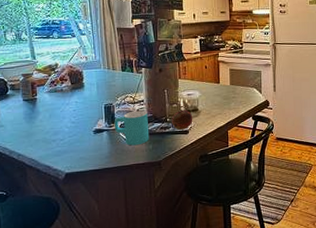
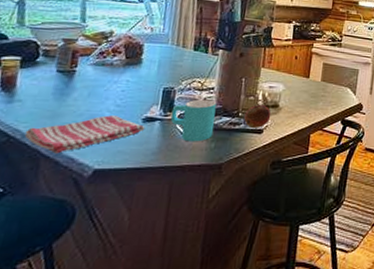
dish towel: none [11,130,97,164] -> present [24,115,145,154]

